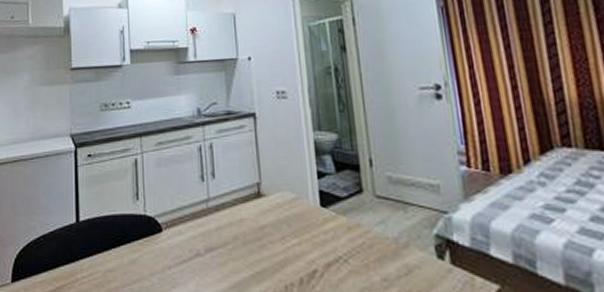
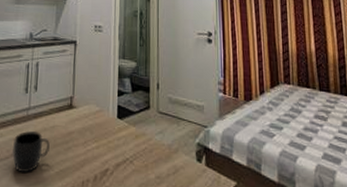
mug: none [195,225,239,277] -> present [11,130,50,174]

